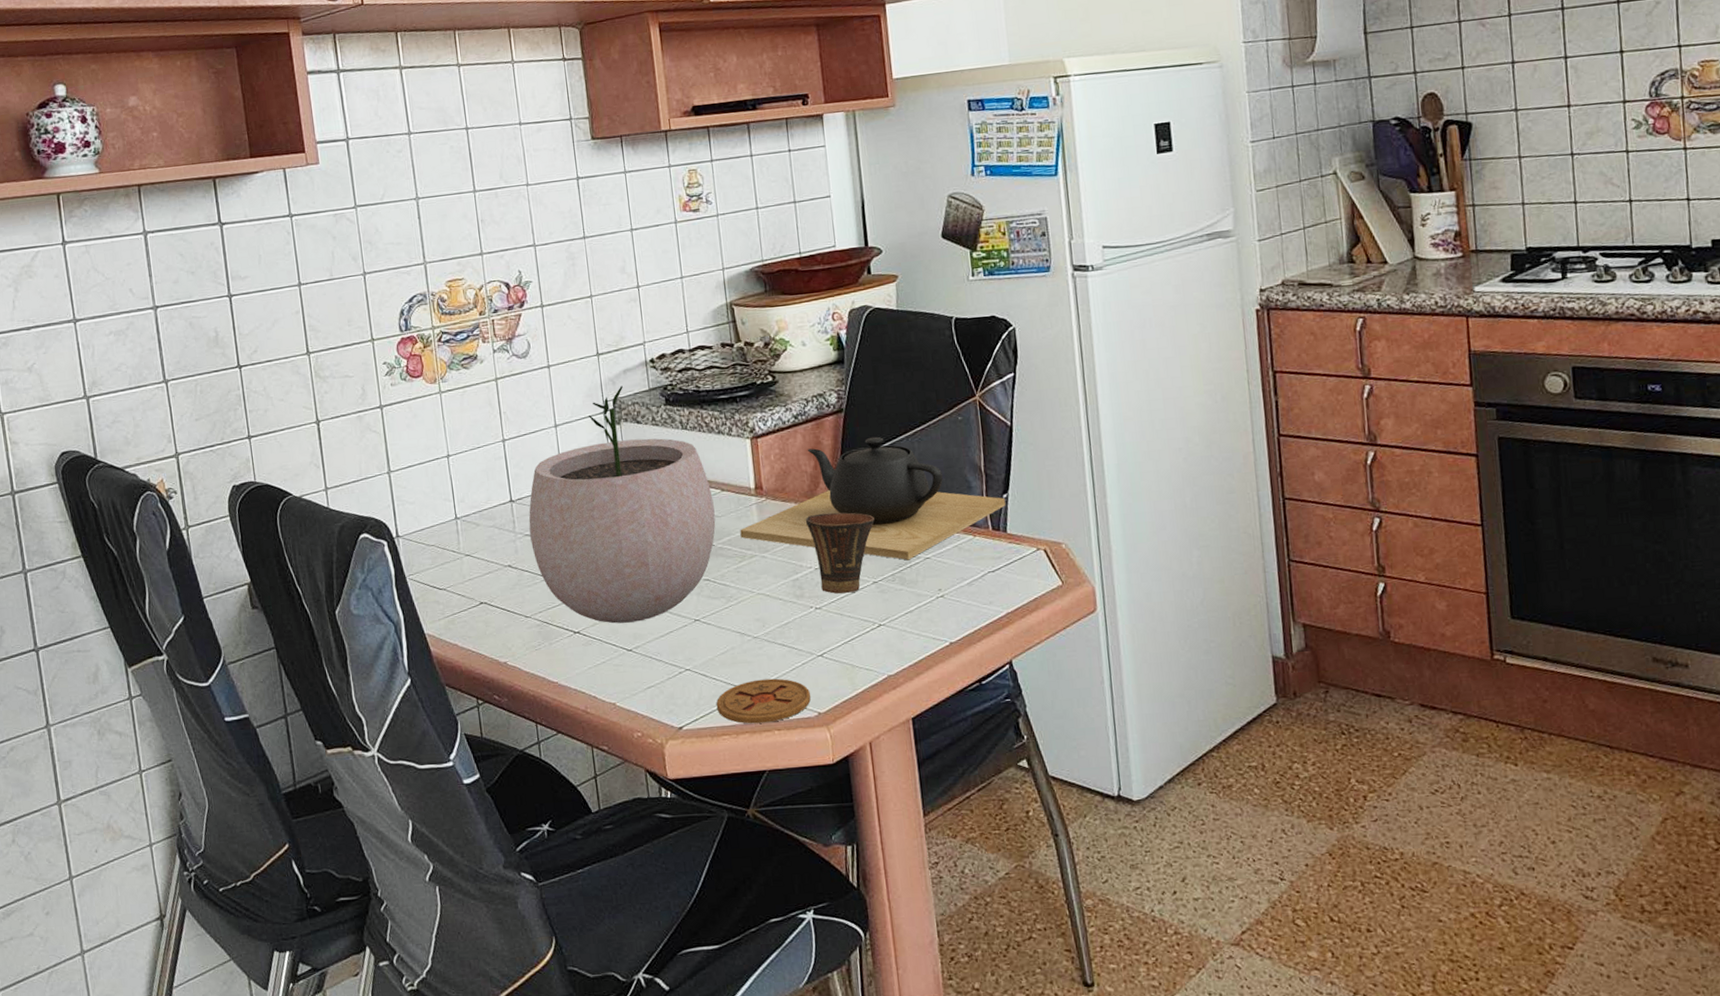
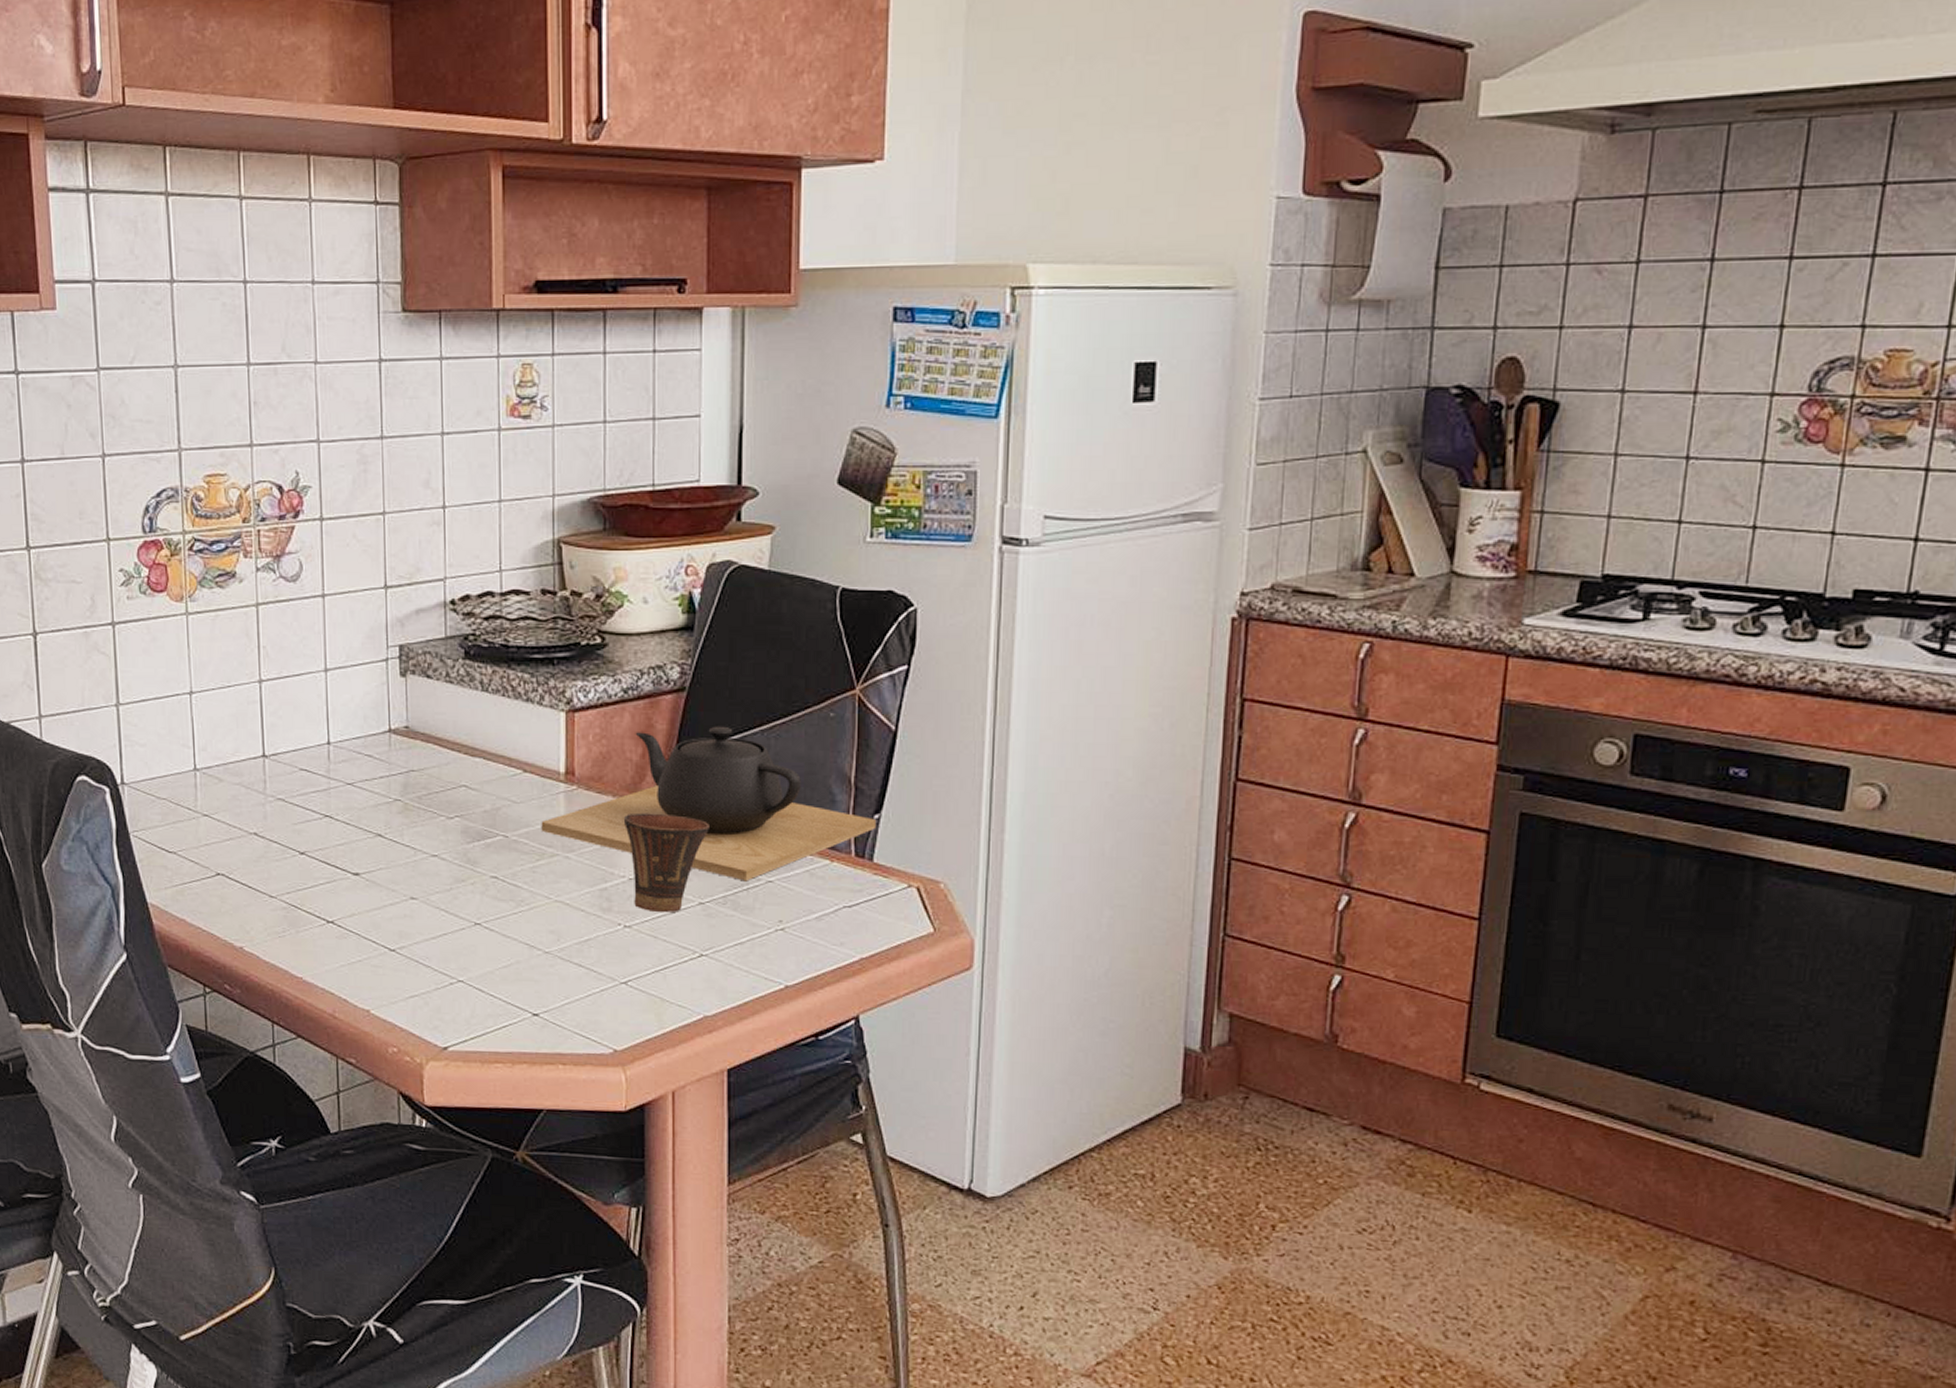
plant pot: present [528,385,716,624] -> none [283,629,512,918]
coaster: present [716,678,811,724] -> none [491,1002,606,1055]

